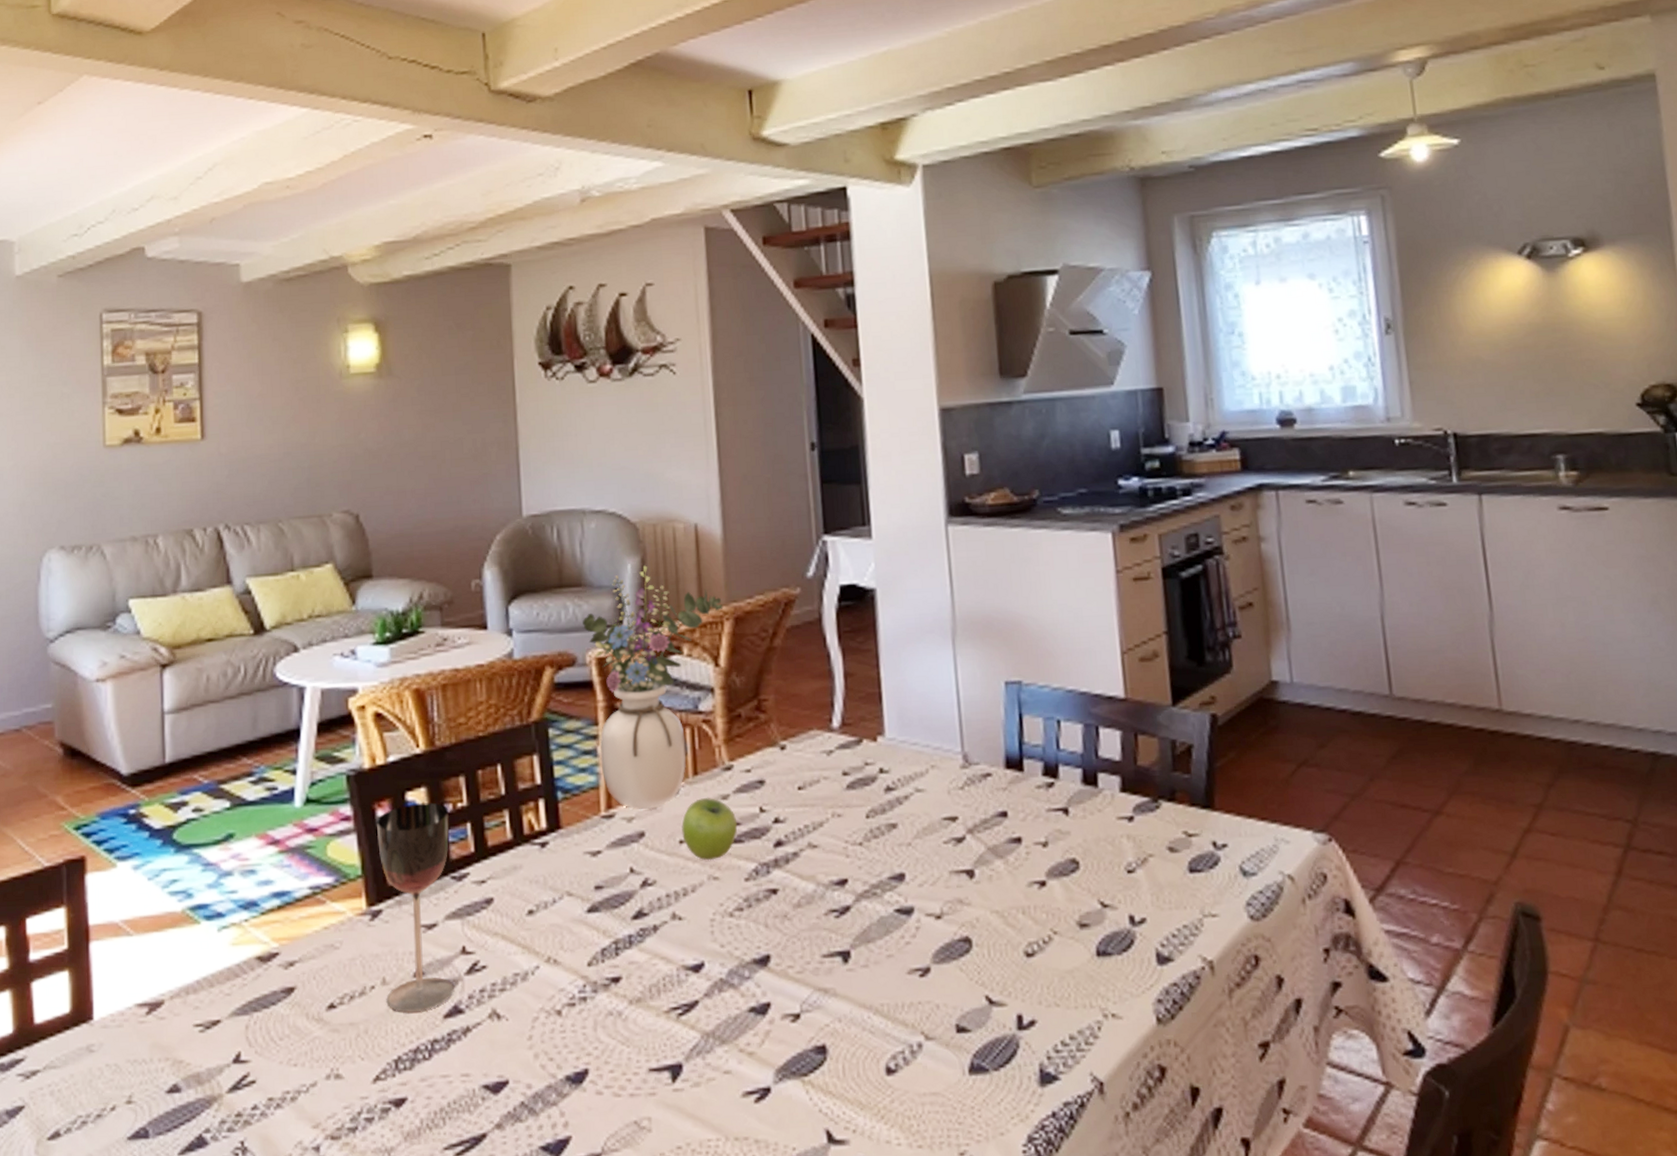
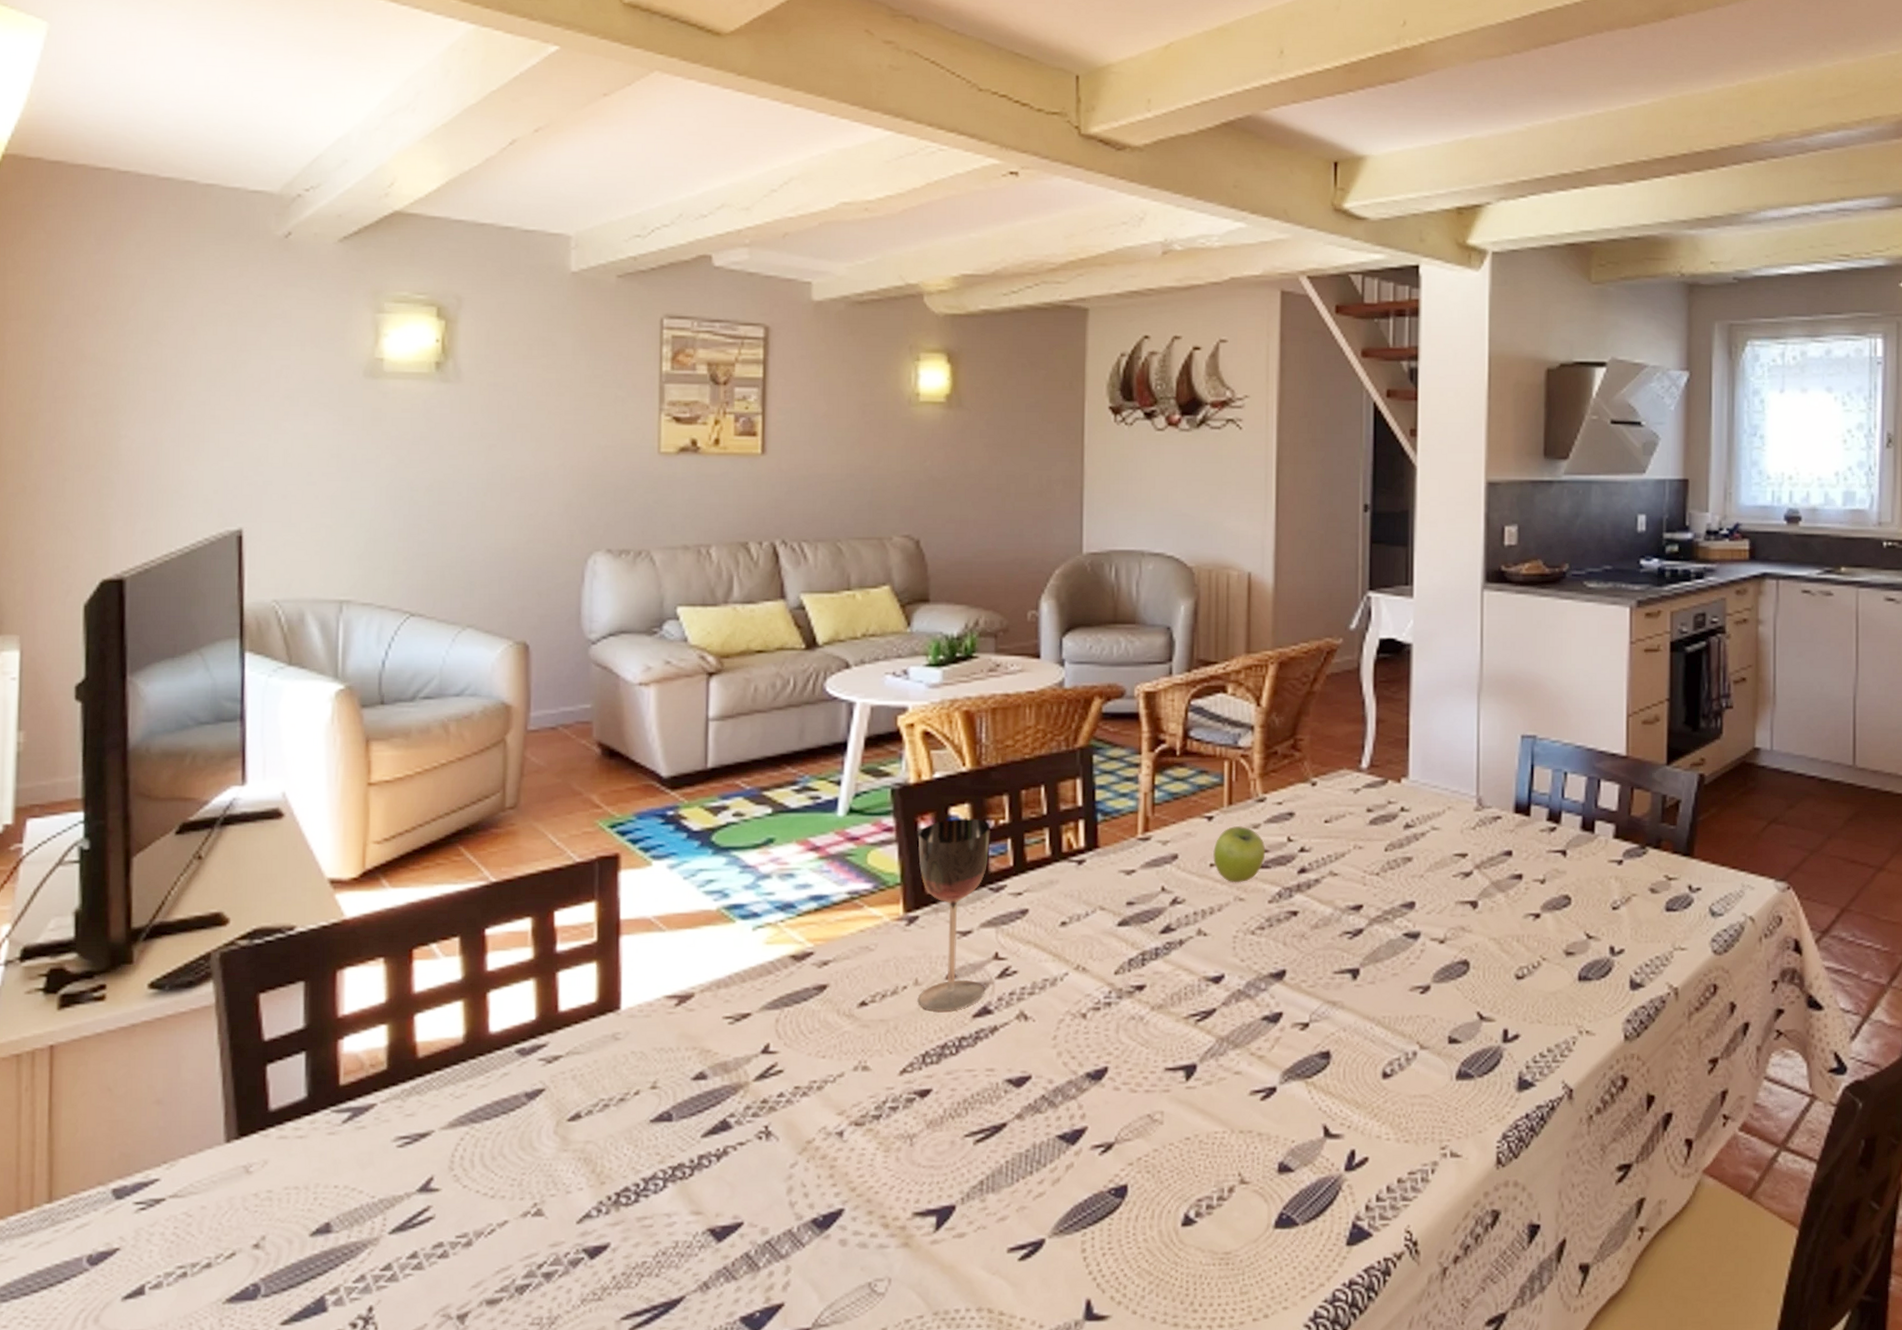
bouquet: present [582,565,724,809] -> none [1133,608,1269,834]

